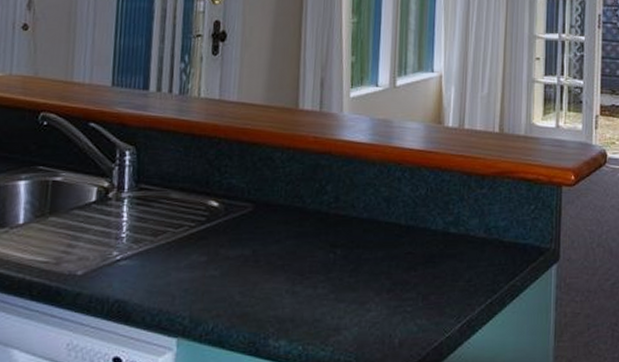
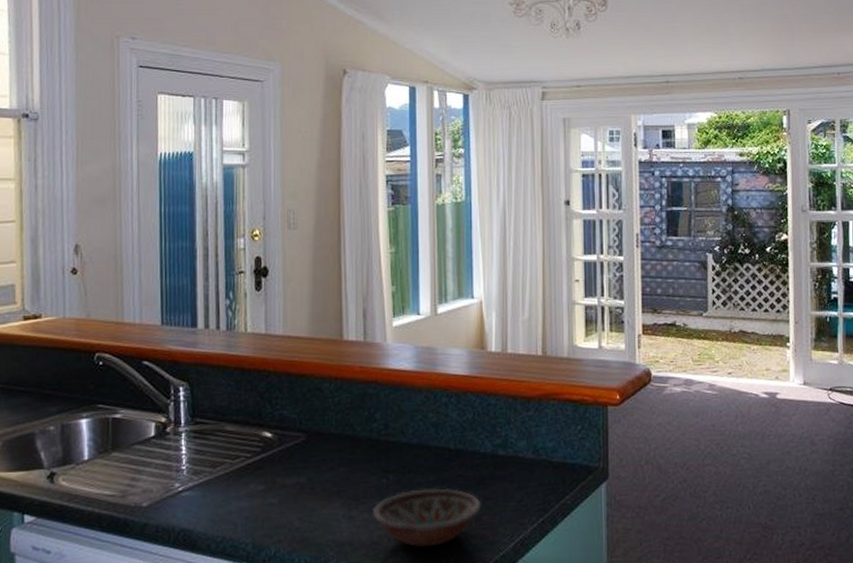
bowl: none [317,265,430,327] -> present [373,488,481,548]

